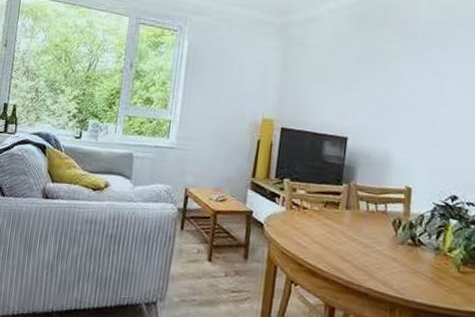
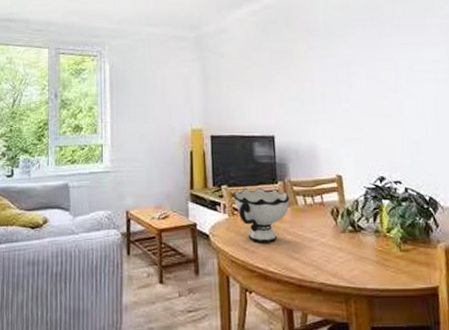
bowl: none [294,185,352,242] -> present [233,188,290,243]

